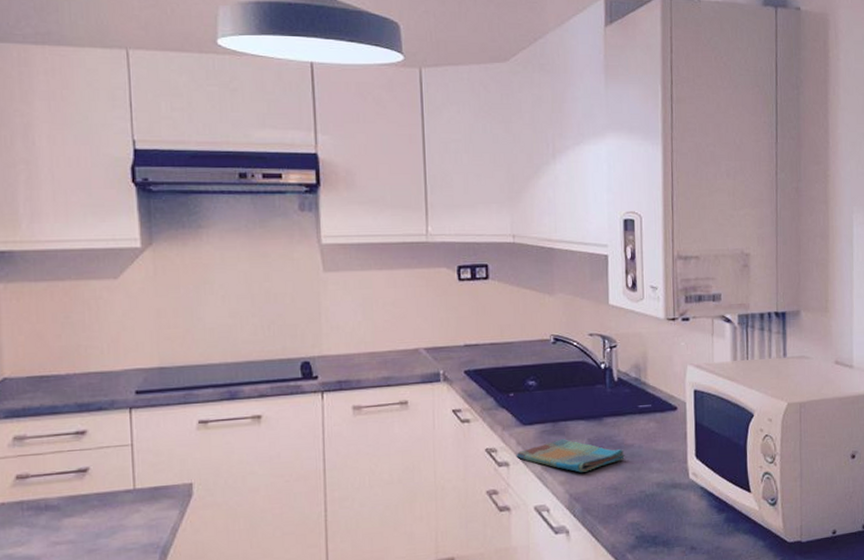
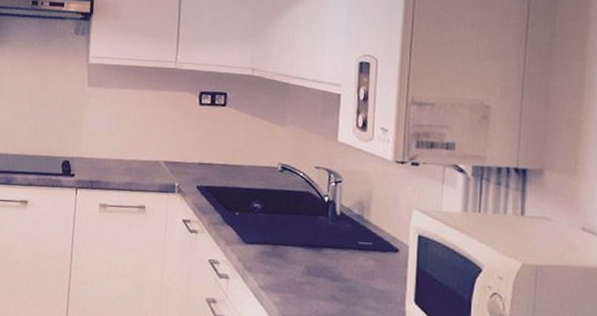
dish towel: present [516,439,626,473] -> none [236,262,342,298]

